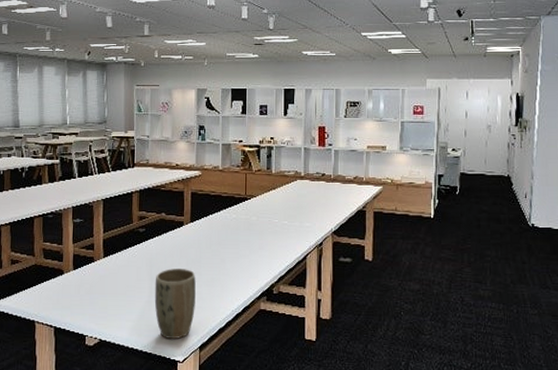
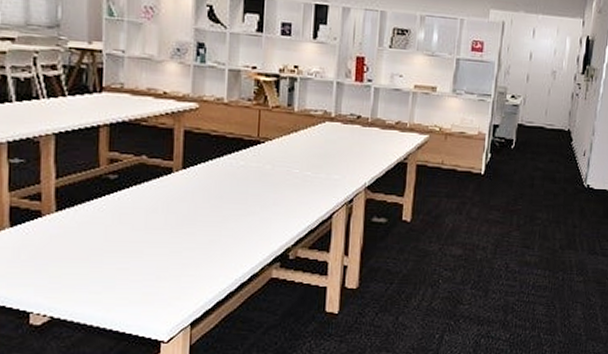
plant pot: present [154,269,196,339] -> none [130,227,188,314]

